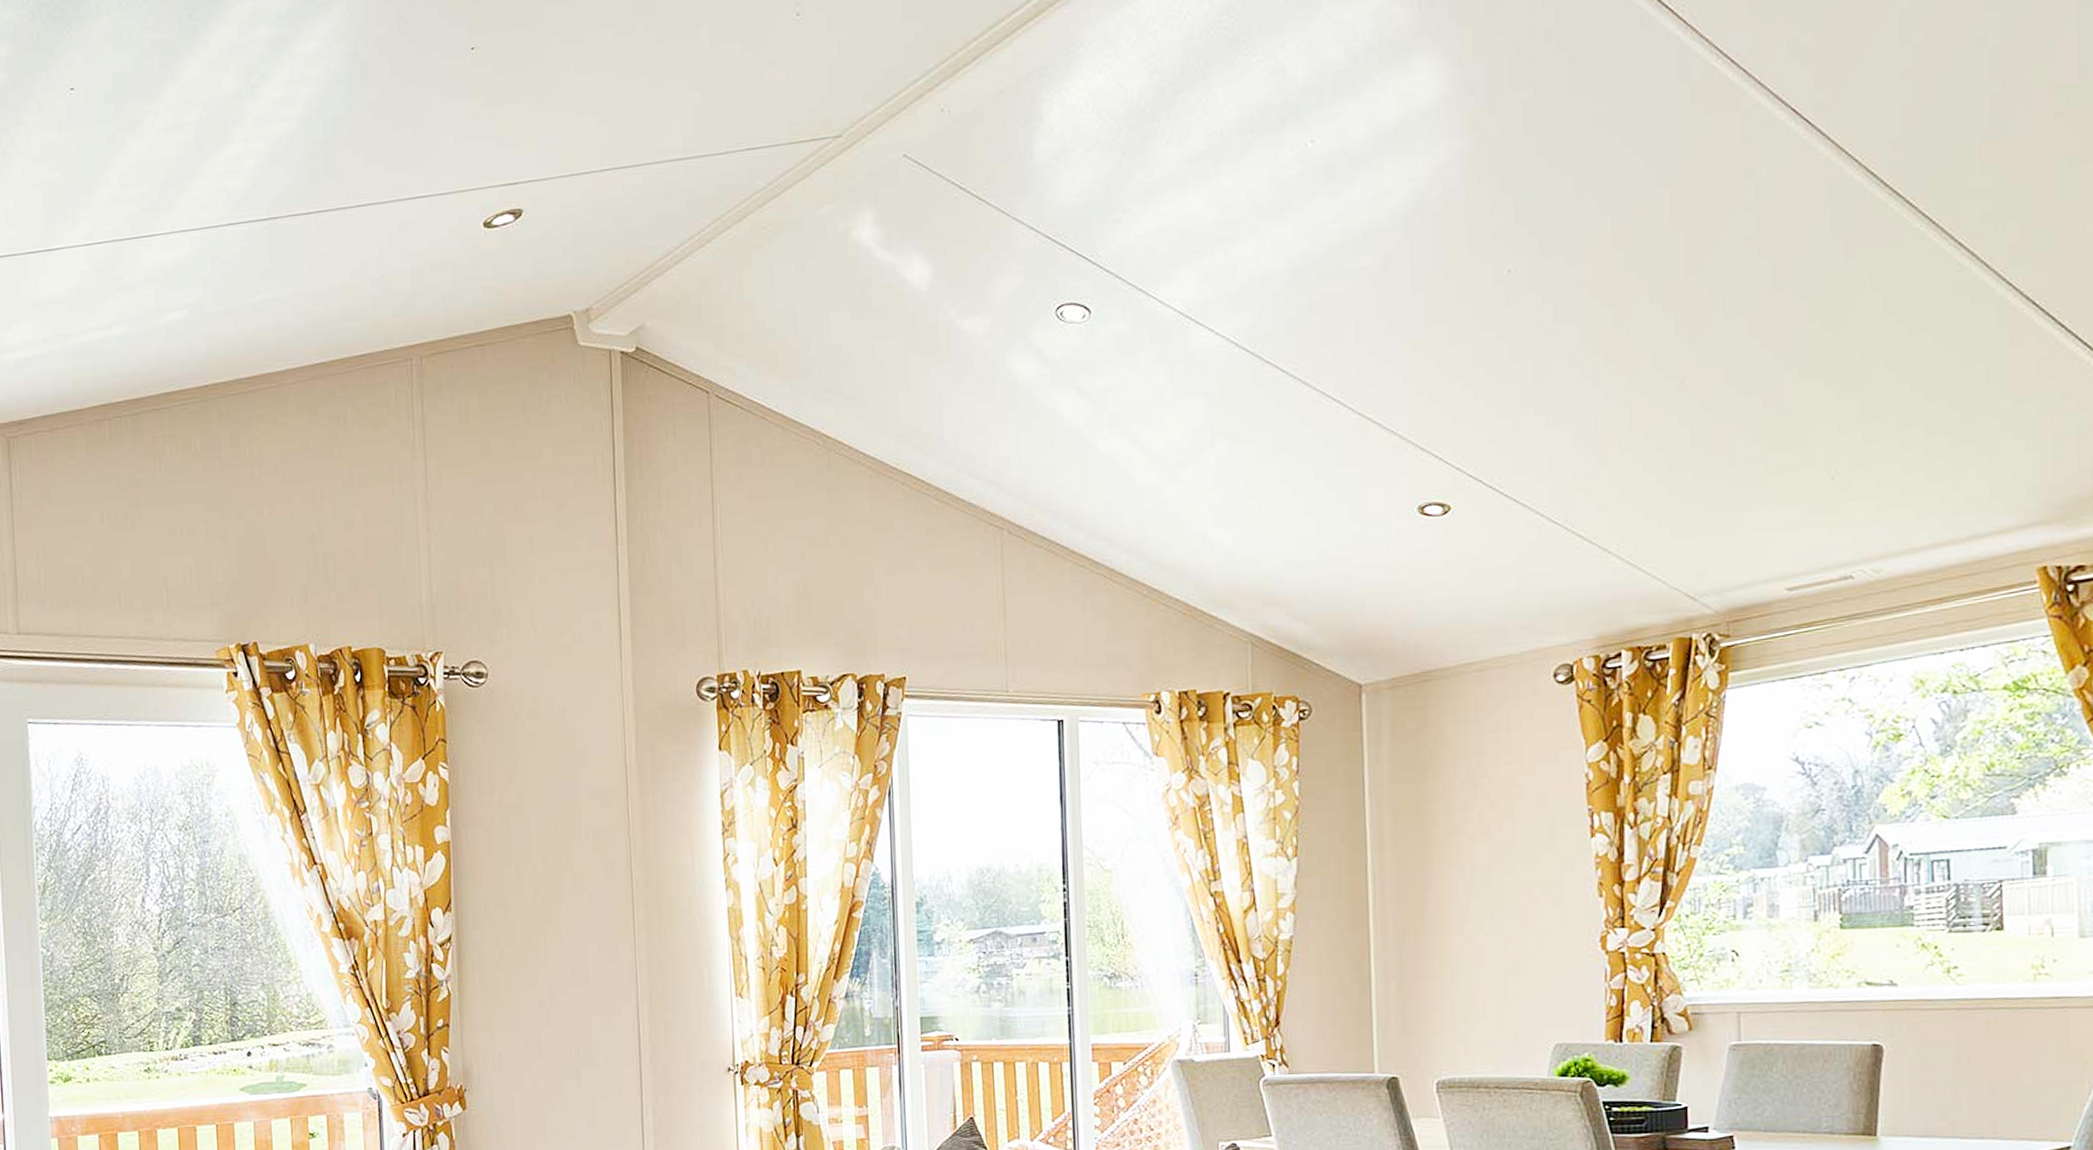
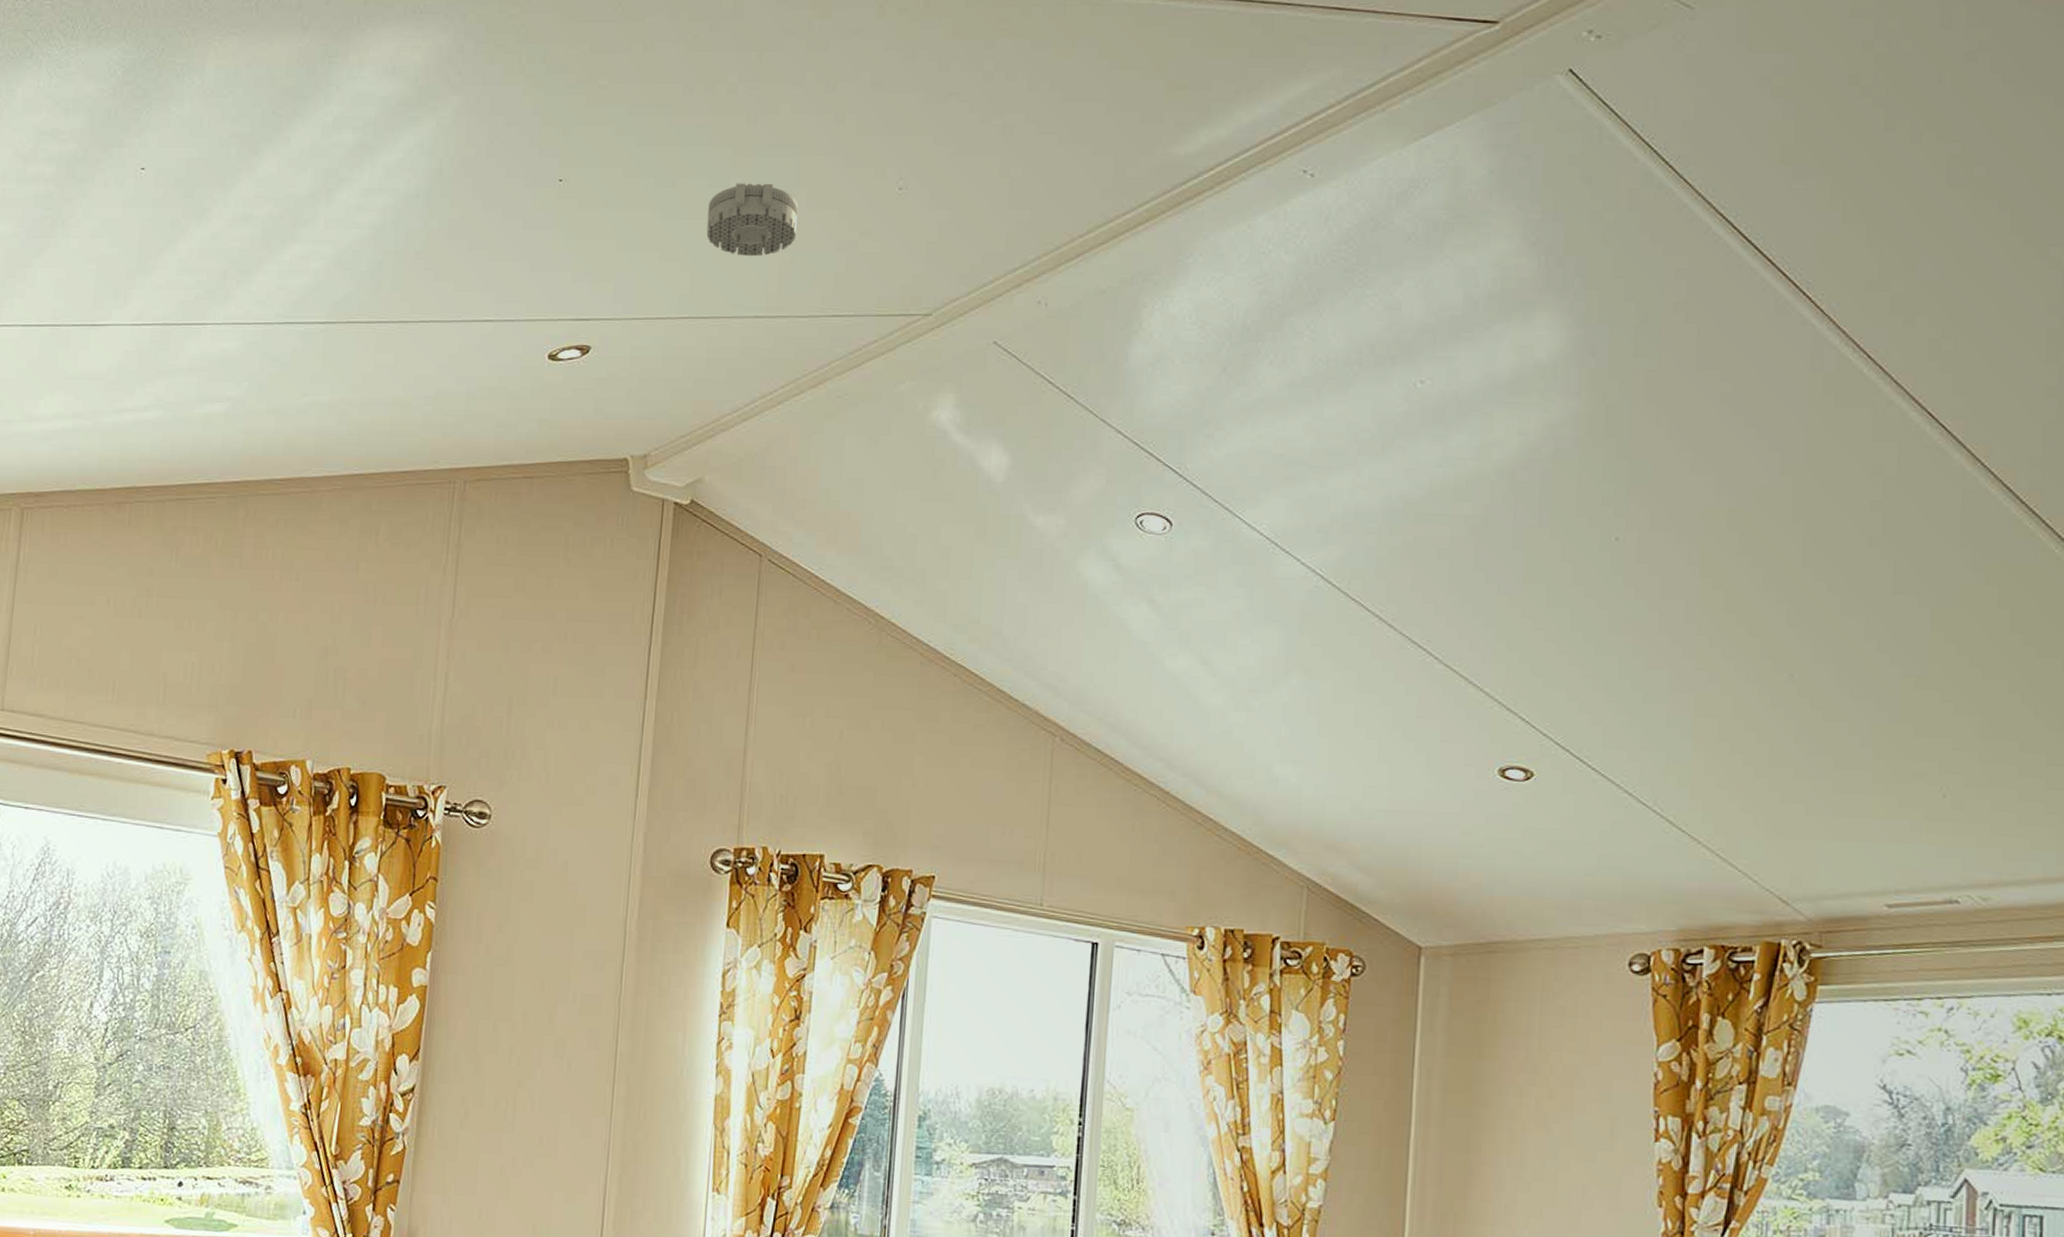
smoke detector: none [616,25,704,101] -> present [706,183,798,257]

